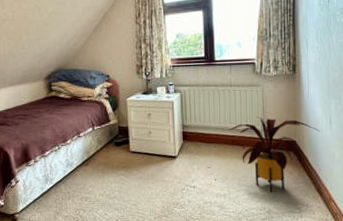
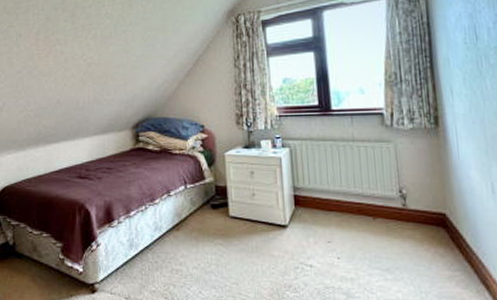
house plant: present [229,117,320,192] -> none [353,181,479,280]

